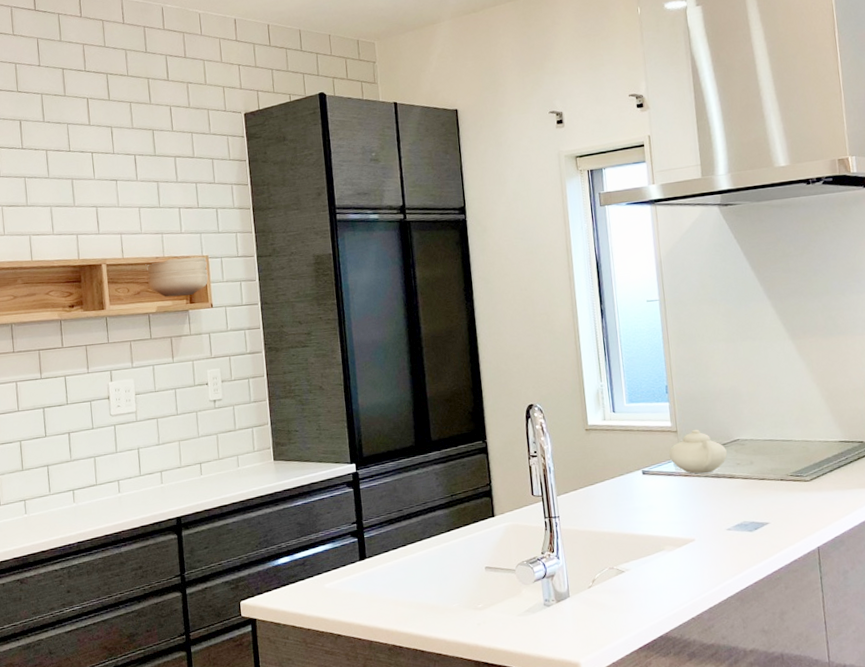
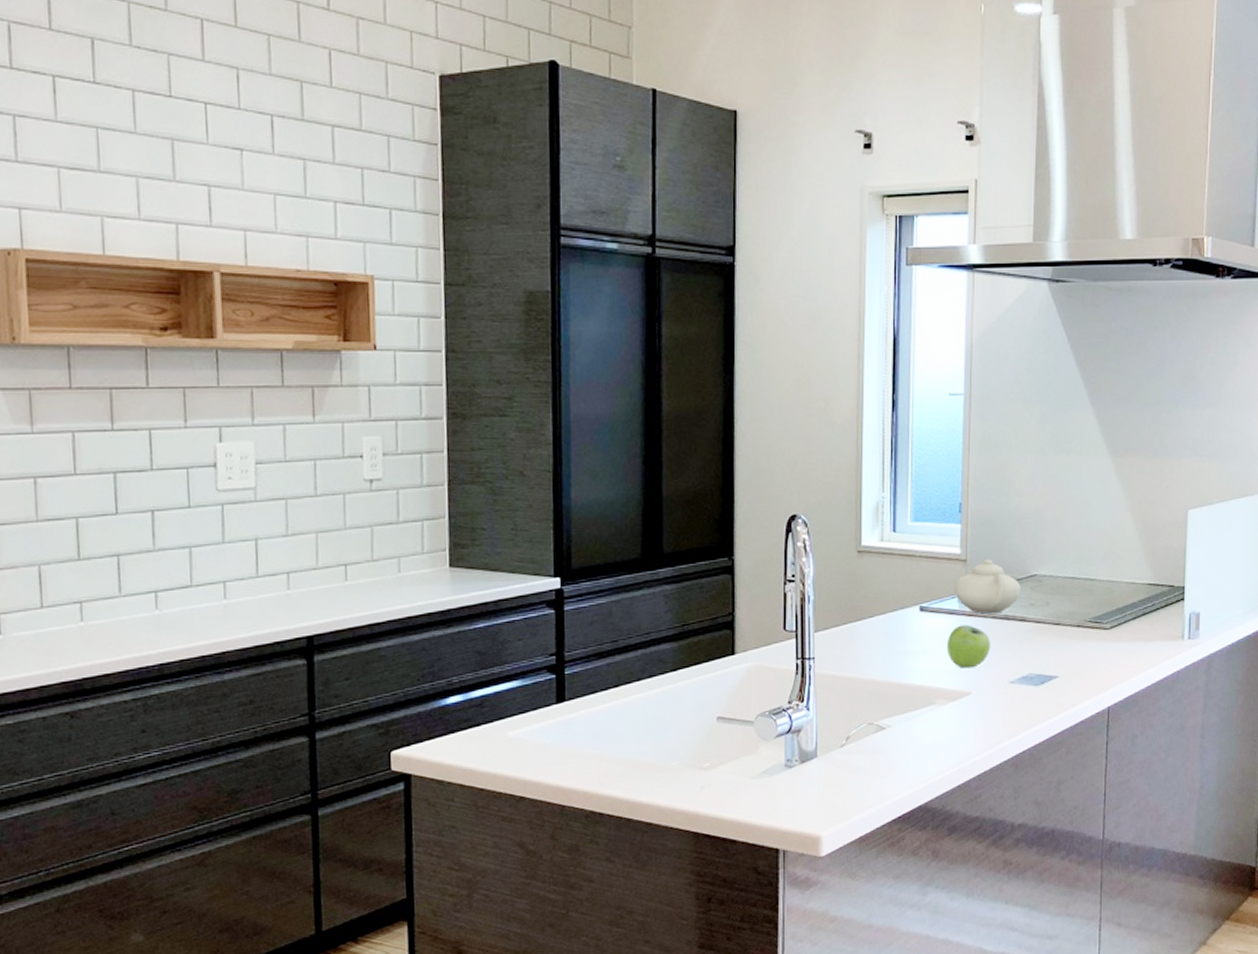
bowl: present [145,257,208,298] -> none [280,275,372,329]
fruit: none [668,483,707,520] -> present [946,625,990,669]

